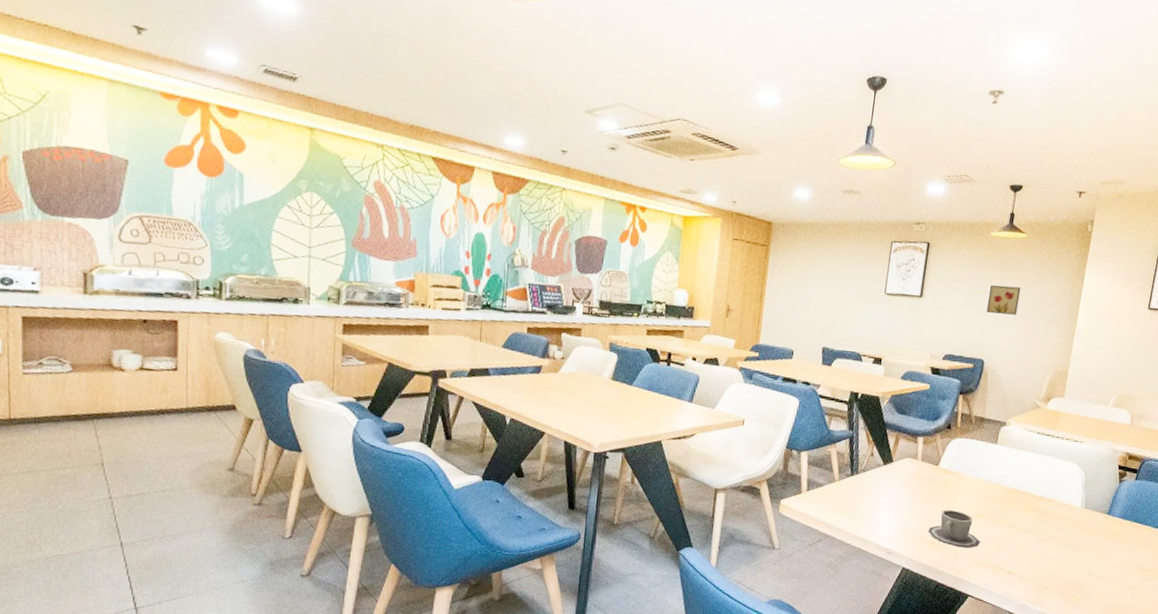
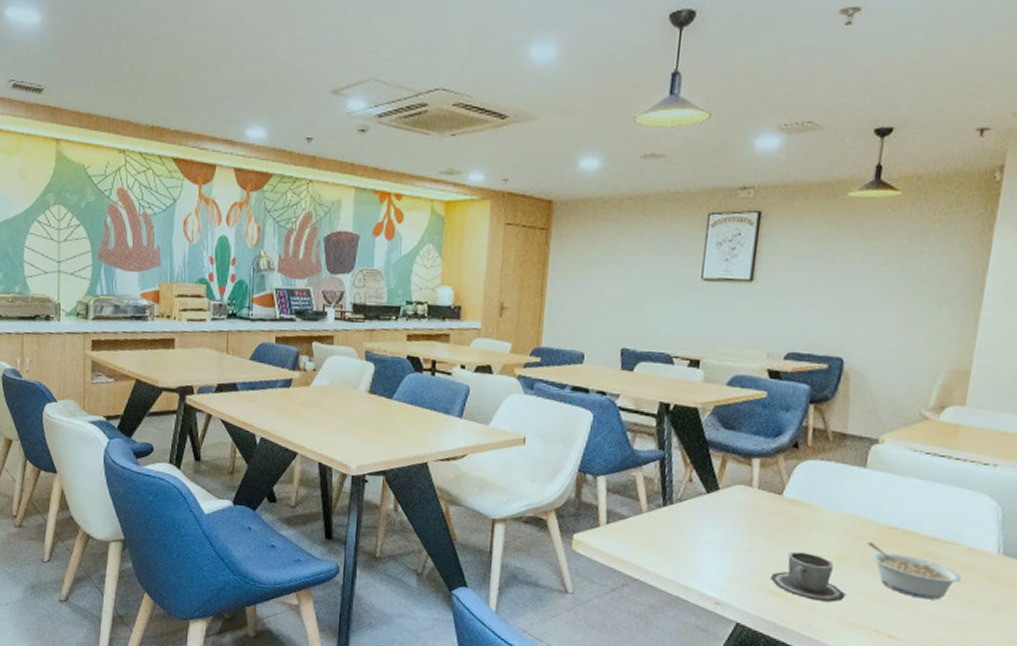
wall art: present [987,285,1021,315] -> none [845,260,895,299]
legume: none [996,500,1058,544] -> present [867,541,962,600]

